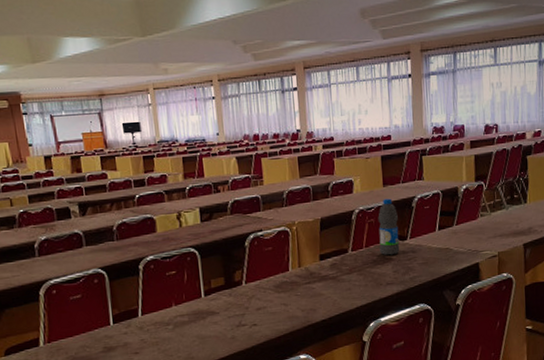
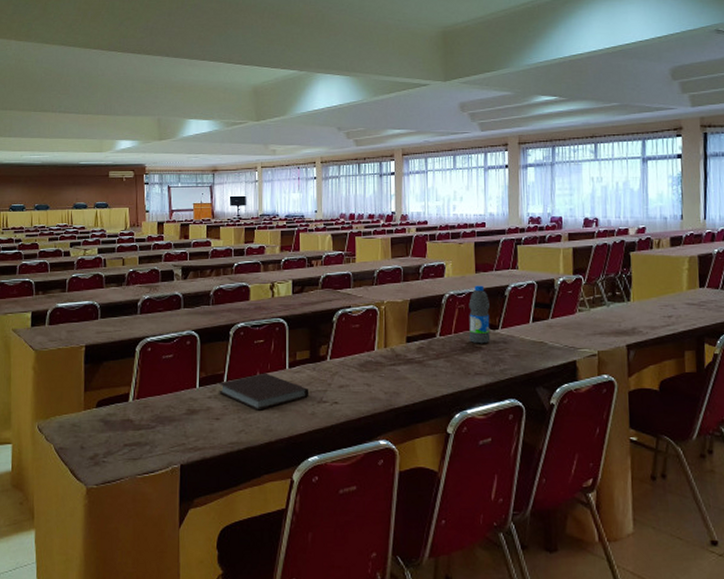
notebook: none [134,303,228,341] -> present [219,373,309,411]

